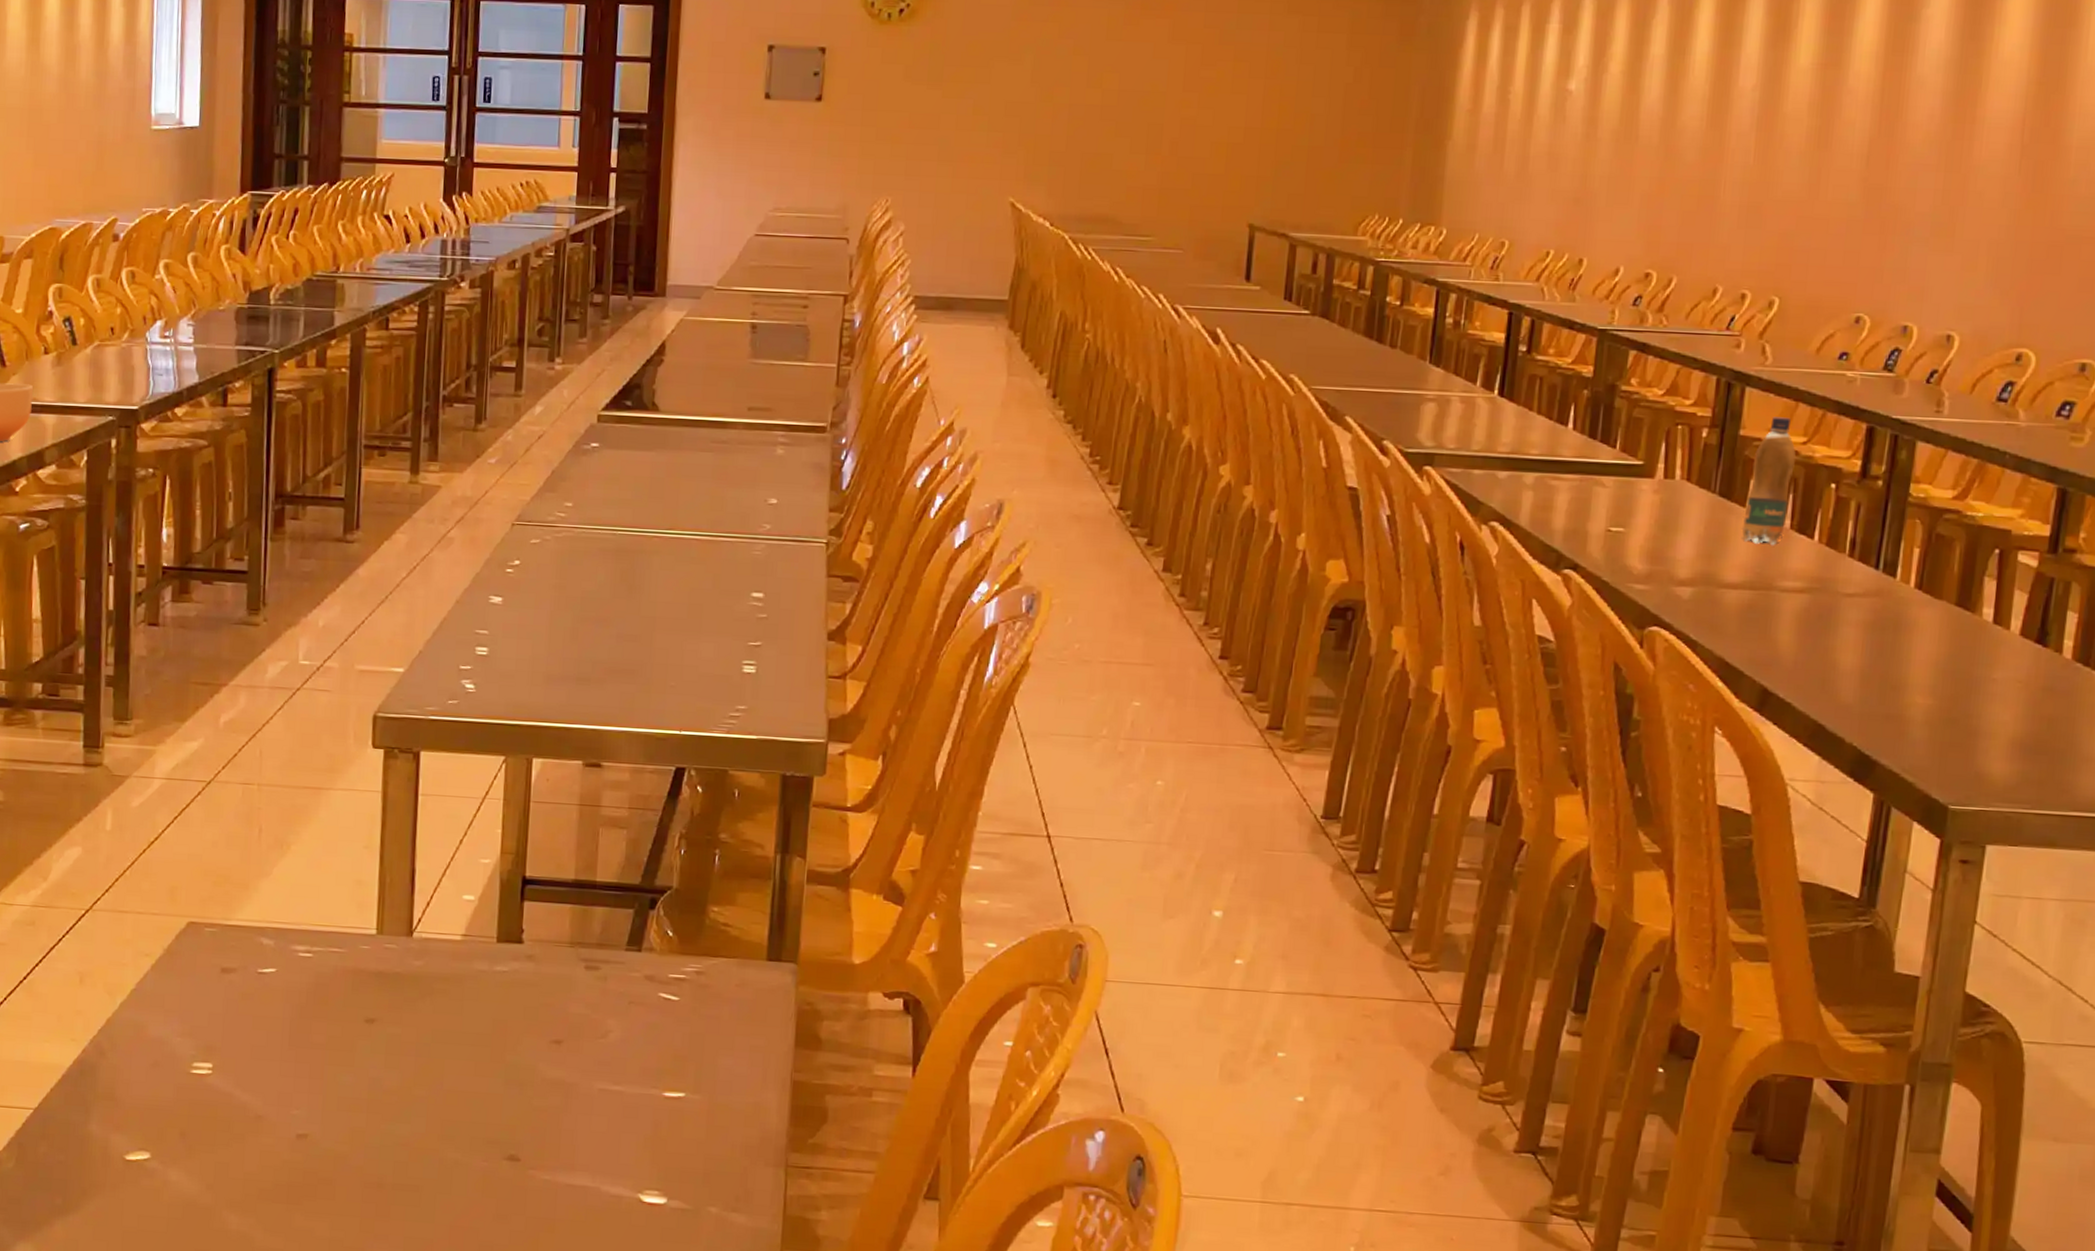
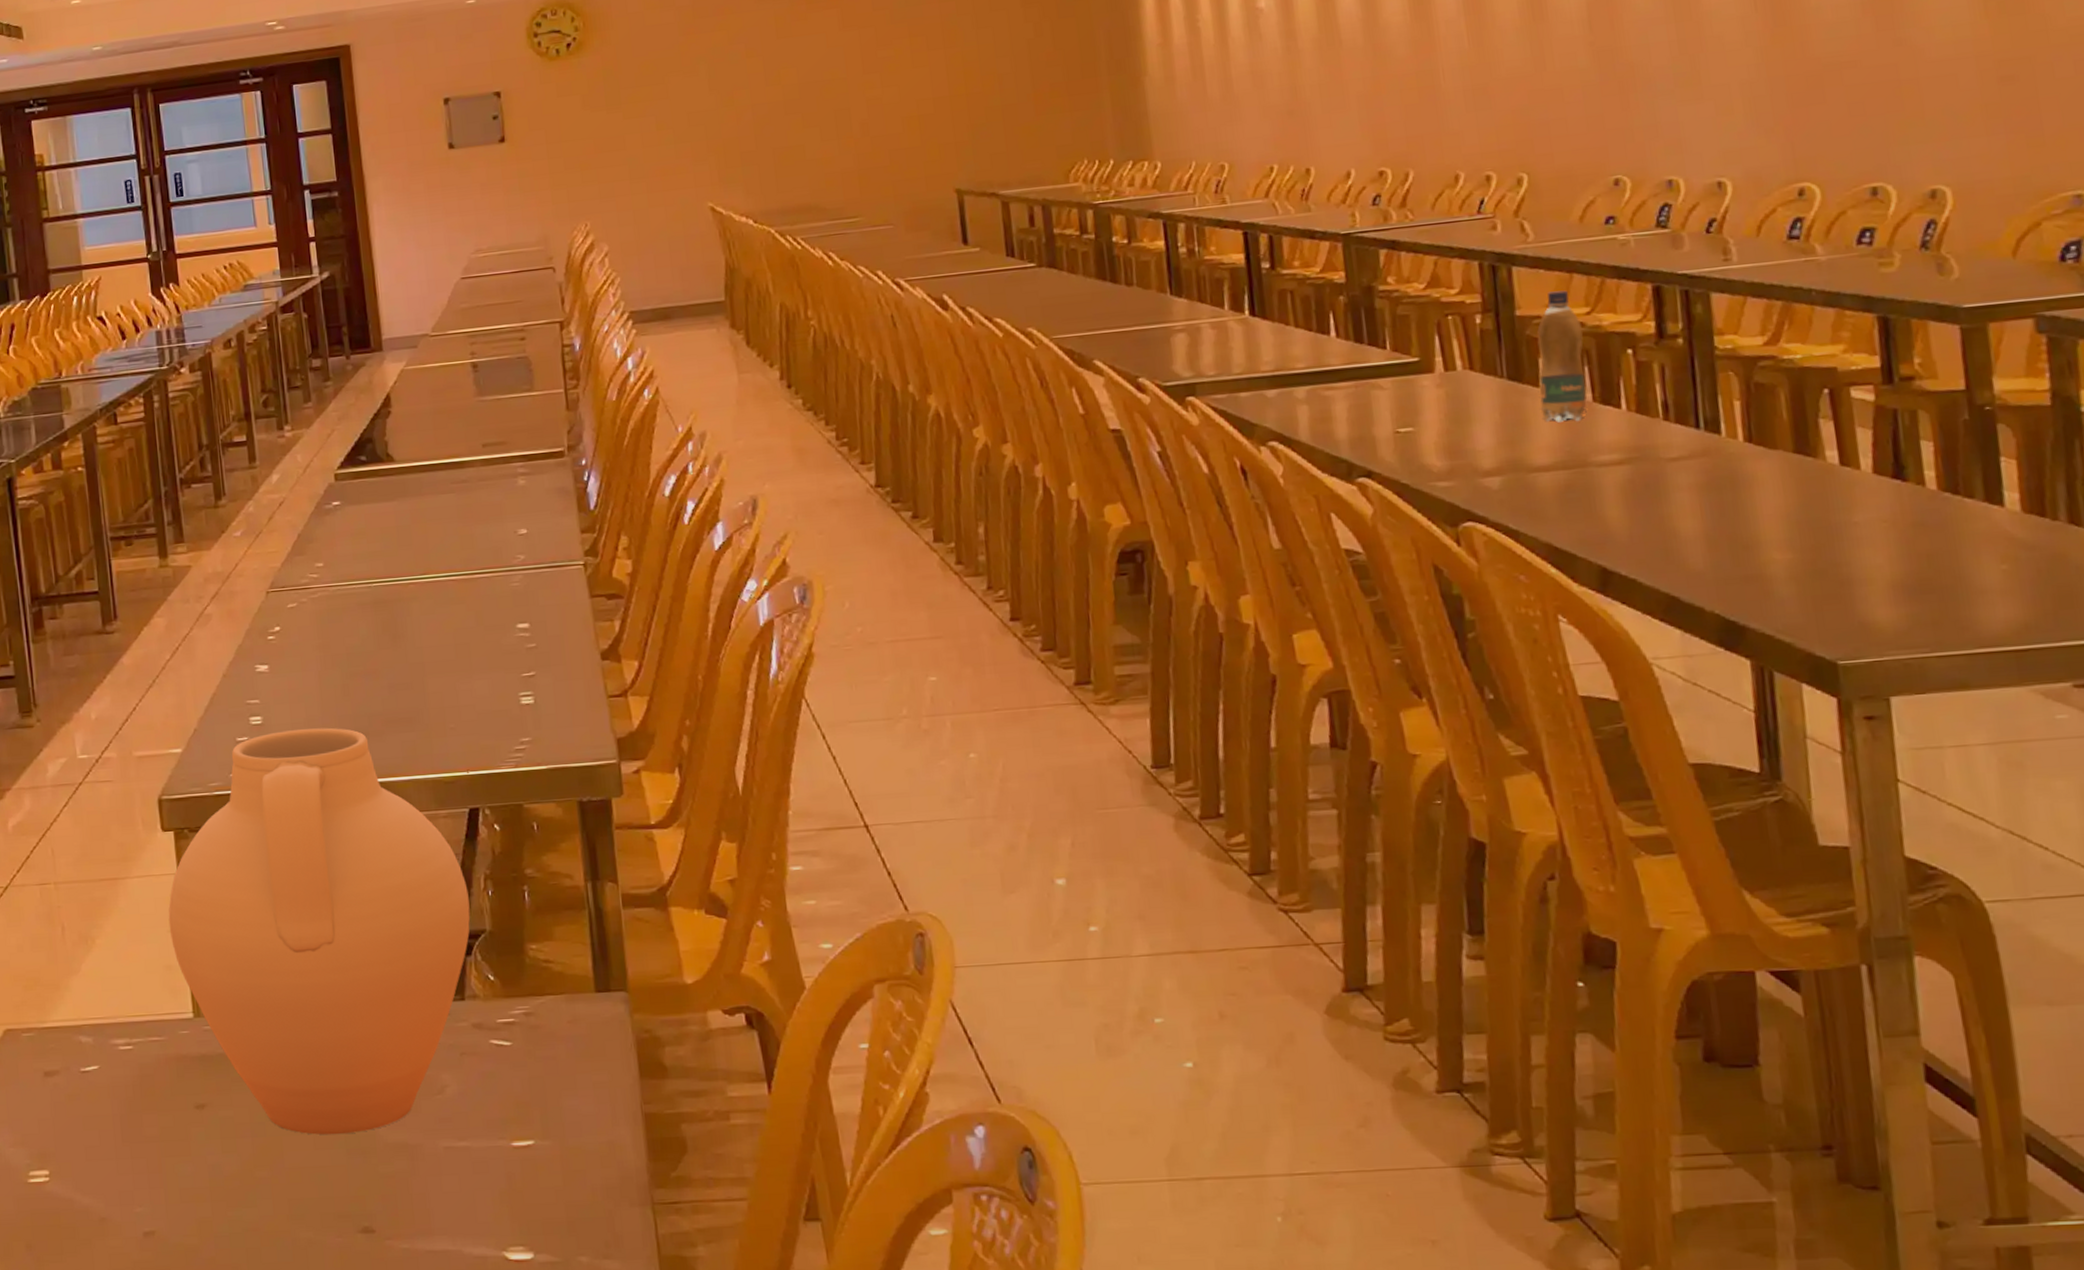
jug: none [365,665,662,1065] -> present [168,727,471,1135]

